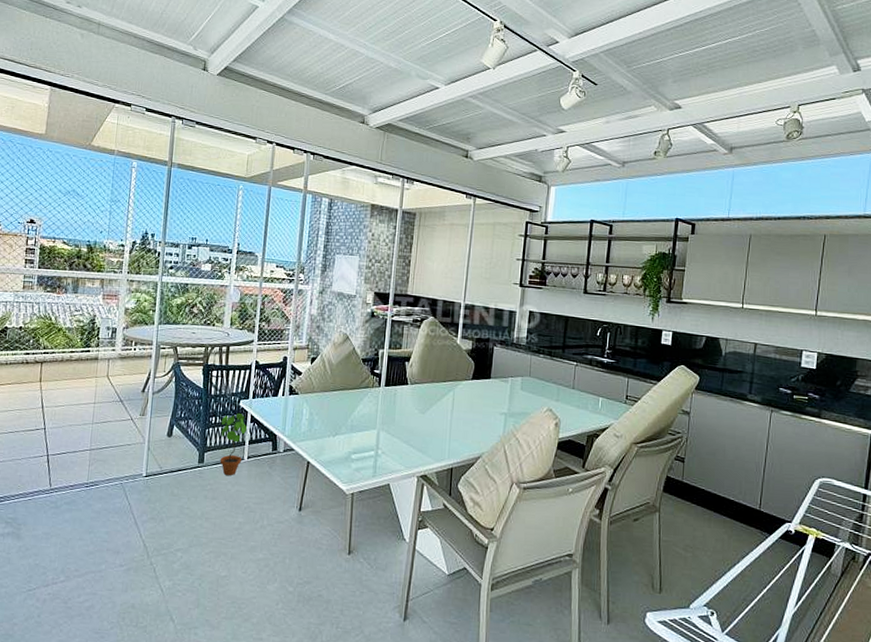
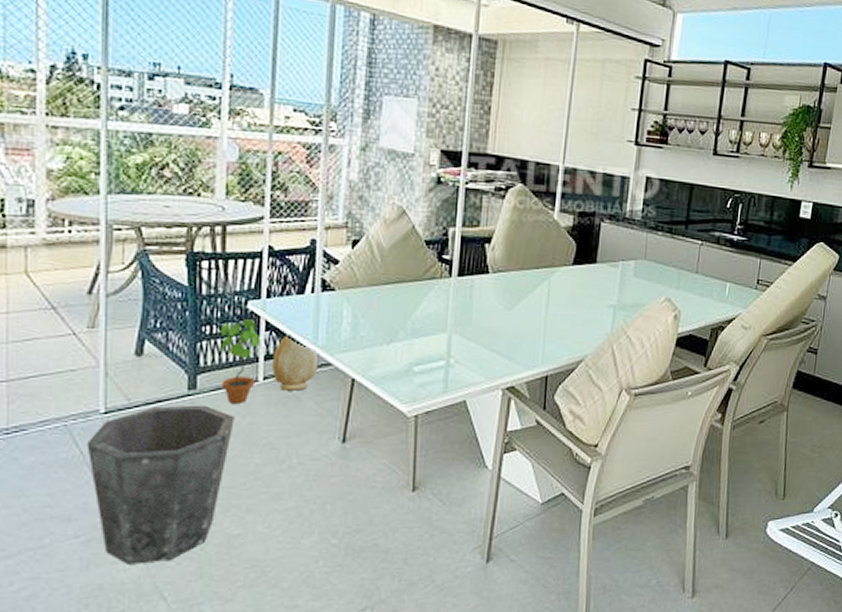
waste bin: none [133,473,227,592] -> present [86,405,235,565]
vase: none [254,425,285,469] -> present [272,334,319,391]

